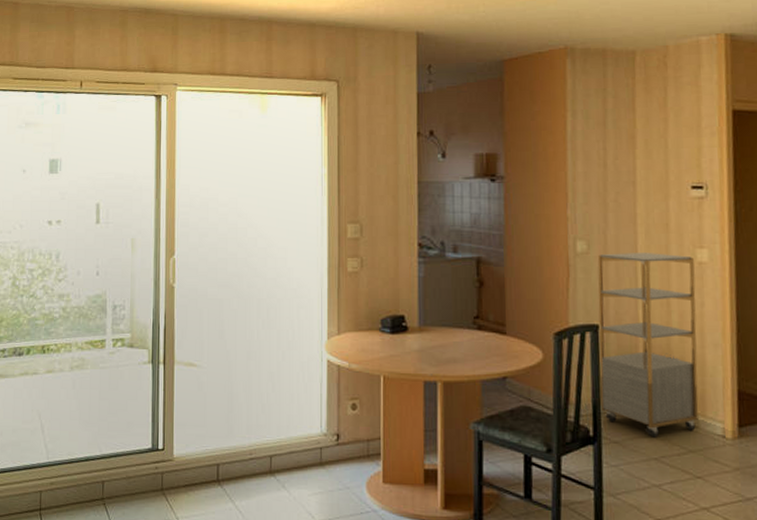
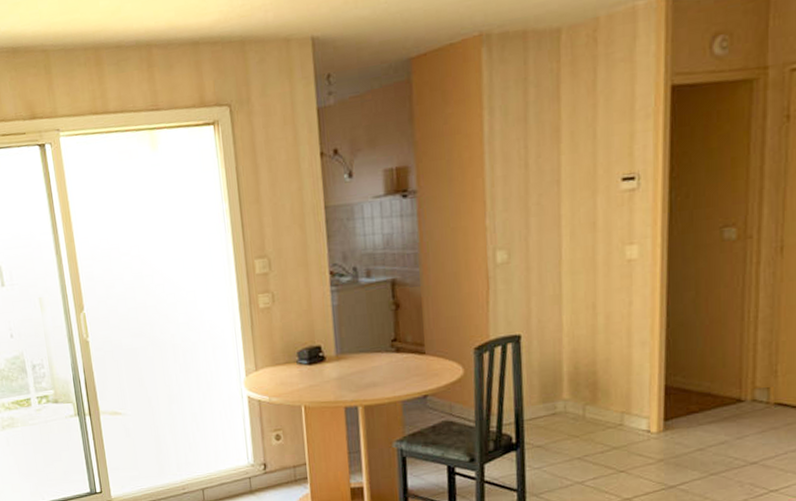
shelving unit: present [597,253,698,438] -> none [519,254,624,439]

